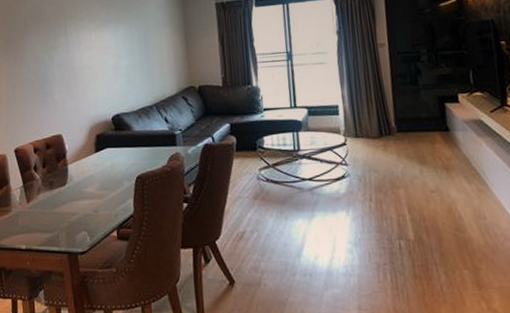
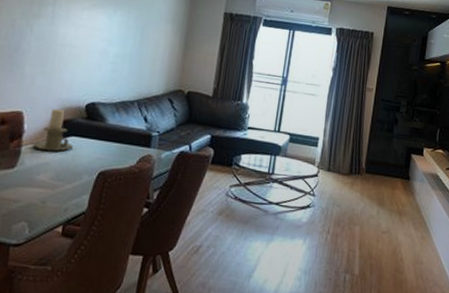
candle holder: none [75,126,110,166] -> present [32,109,74,152]

